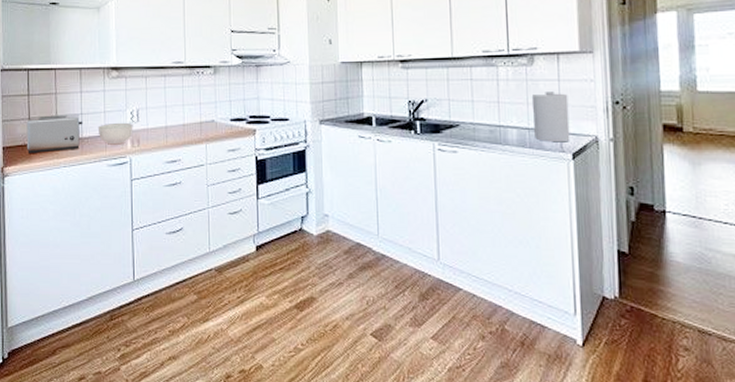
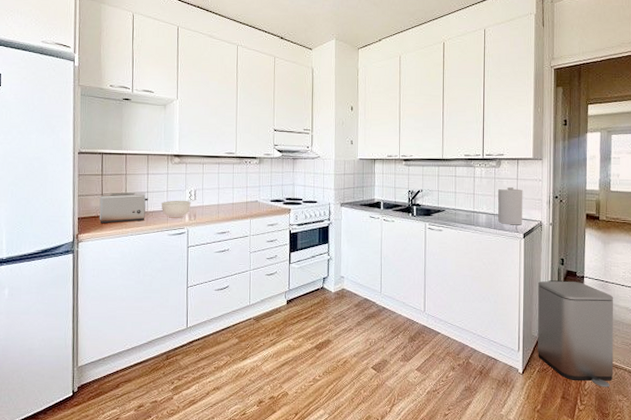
pedal bin: none [597,217,721,368] -> present [537,280,614,388]

